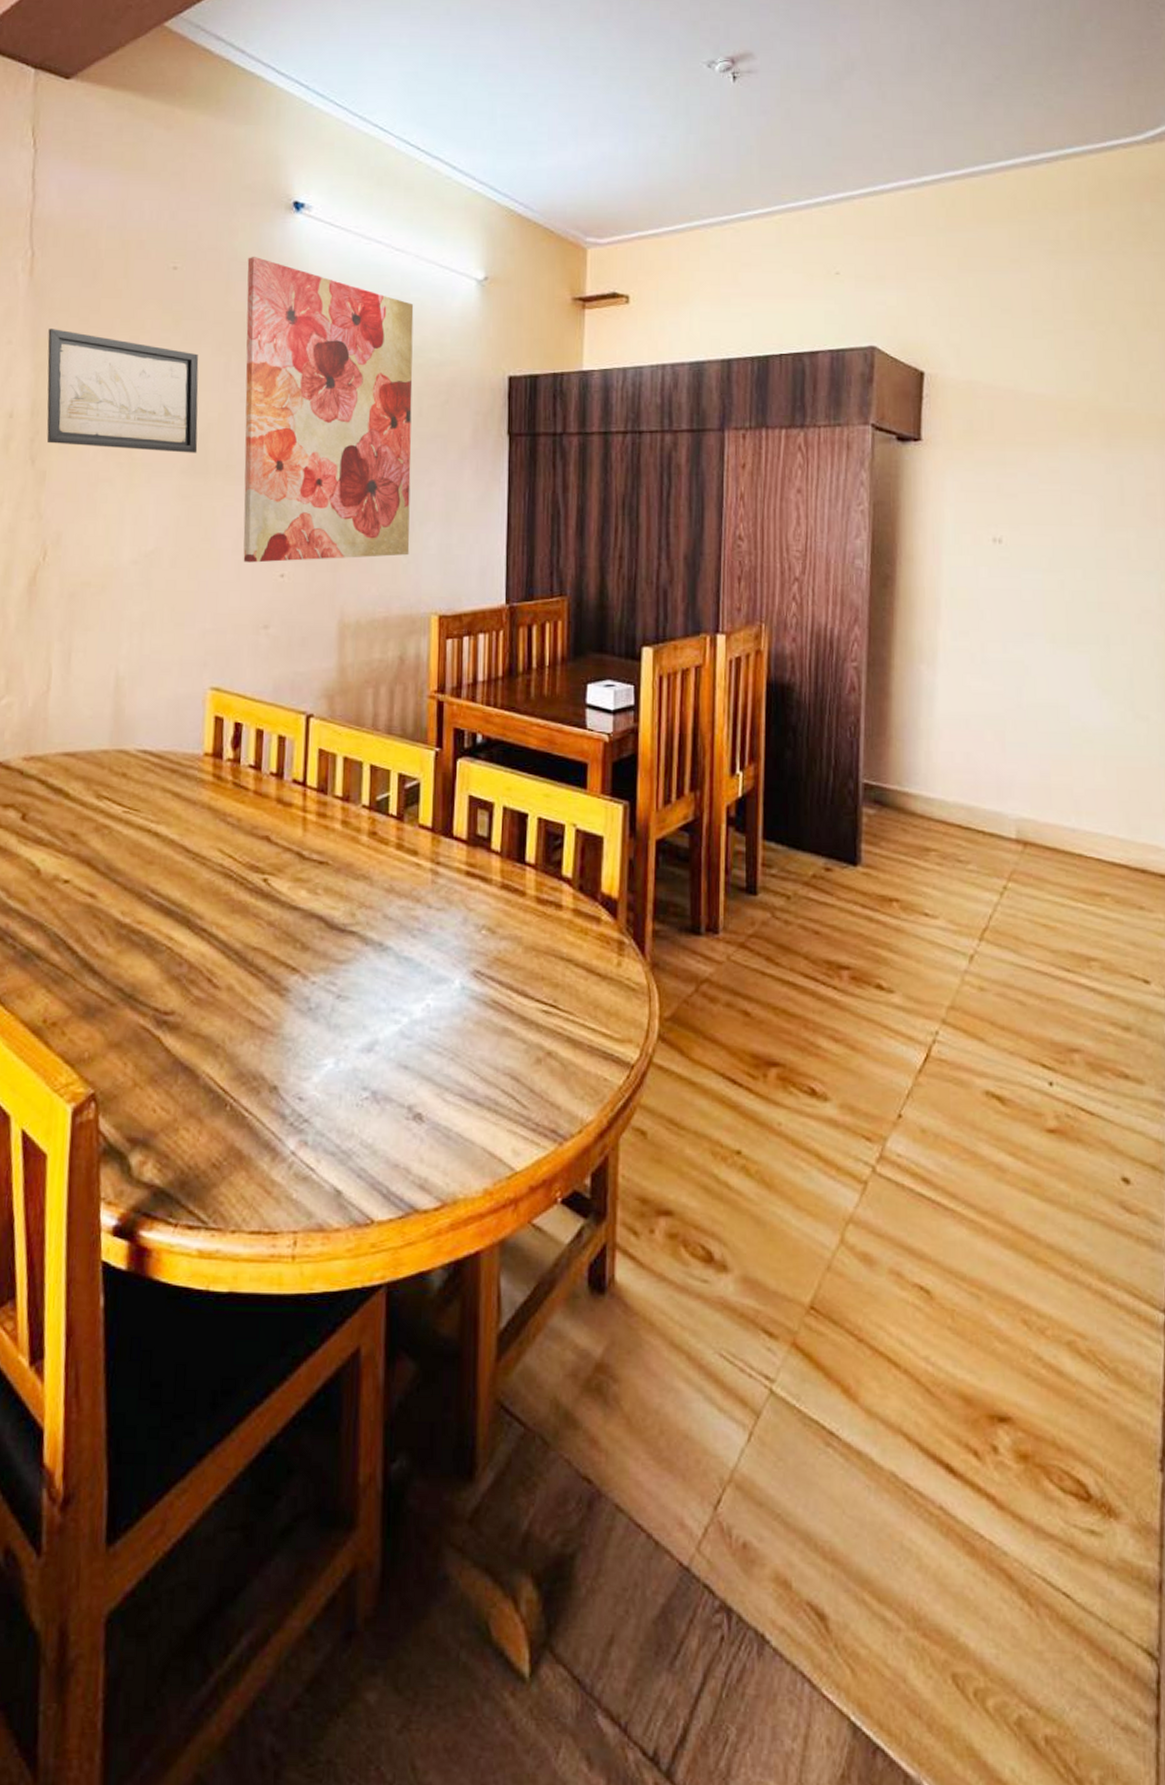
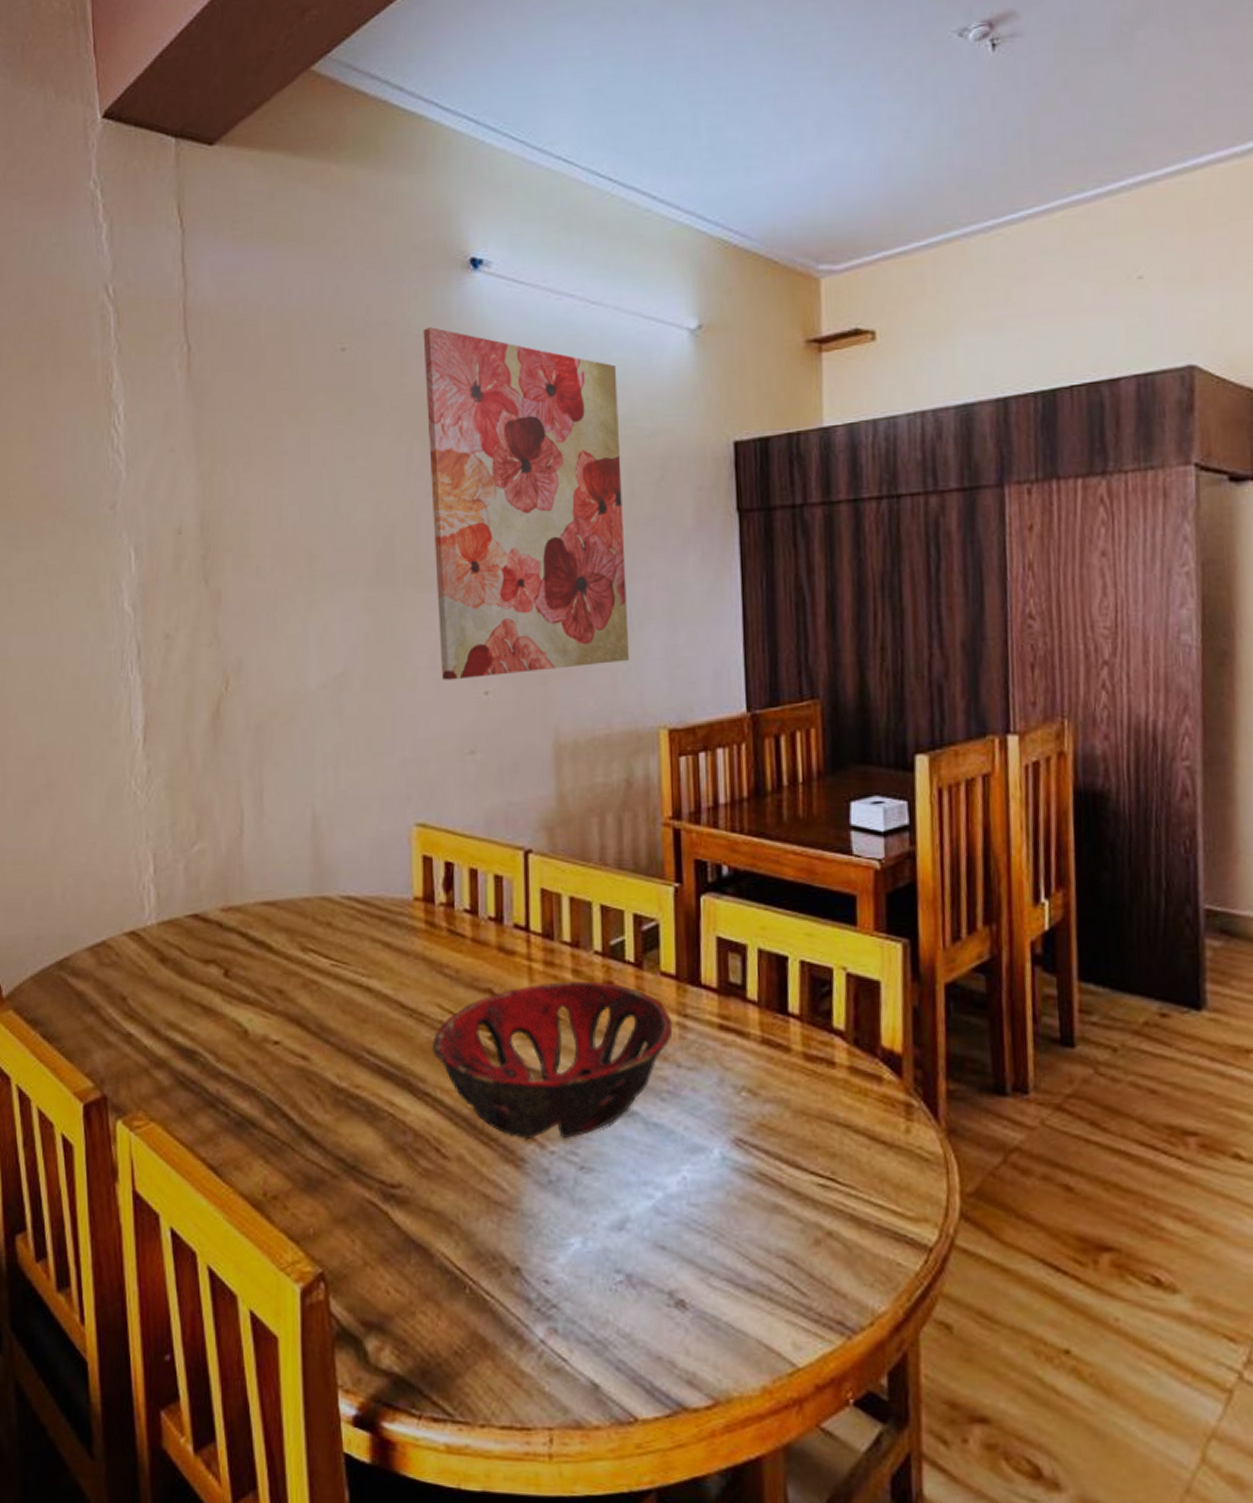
wall art: present [46,329,199,453] -> none [212,430,383,560]
decorative bowl: none [210,830,426,970] -> present [431,980,673,1139]

